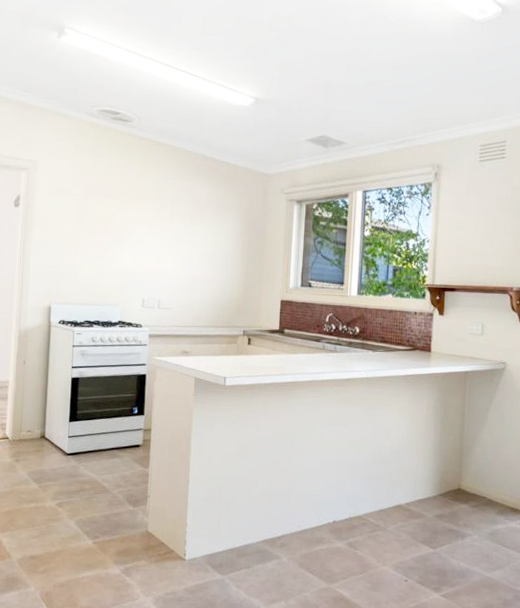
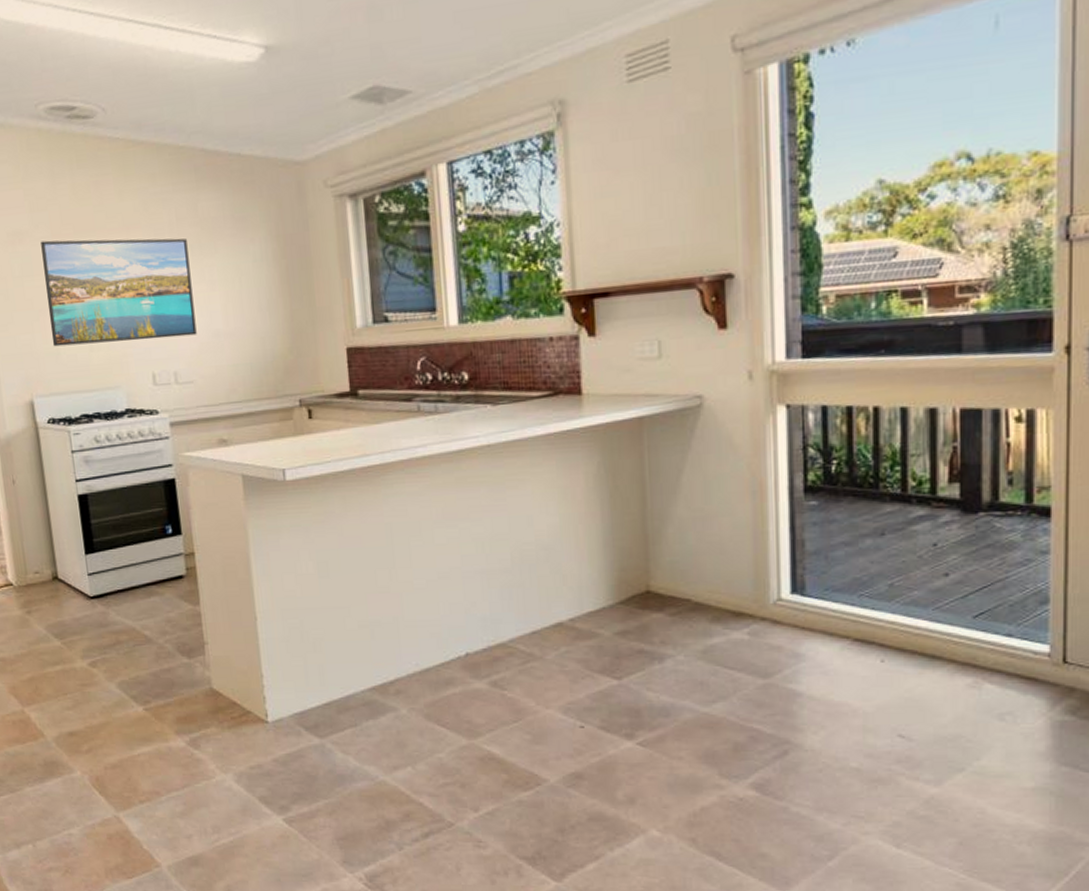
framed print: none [73,197,182,277] -> present [41,238,197,347]

